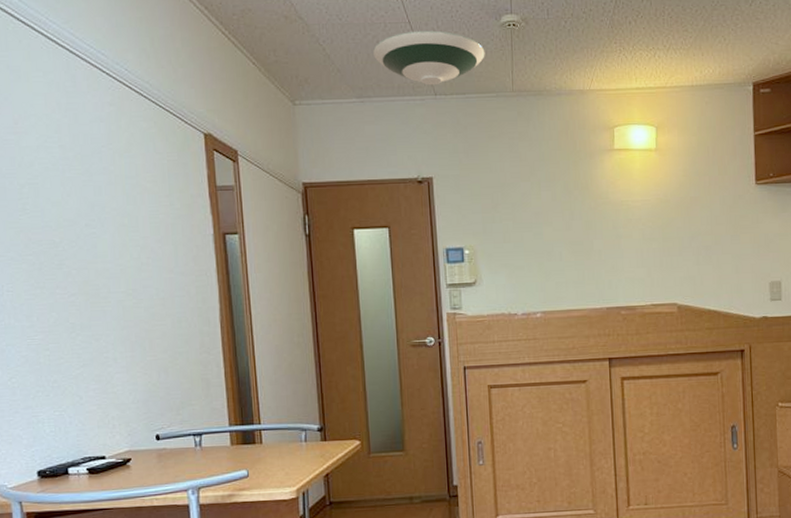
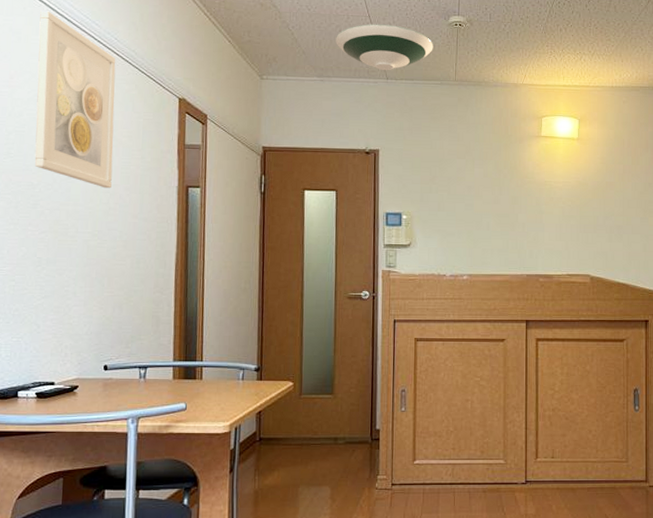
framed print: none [38,42,141,242] -> present [34,10,116,189]

